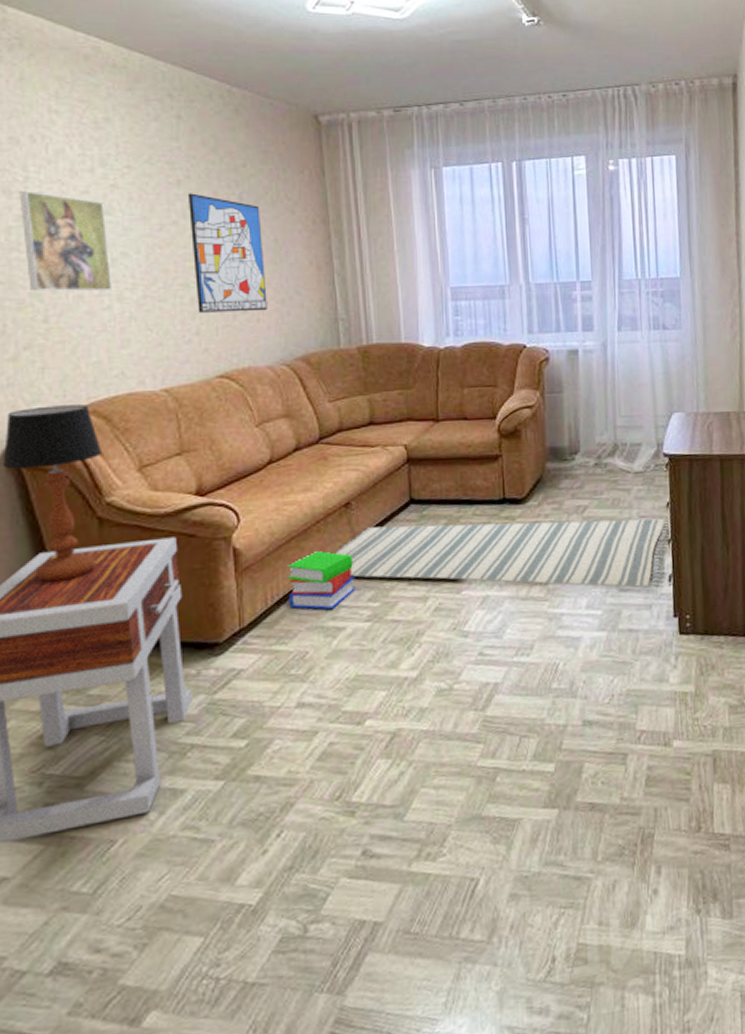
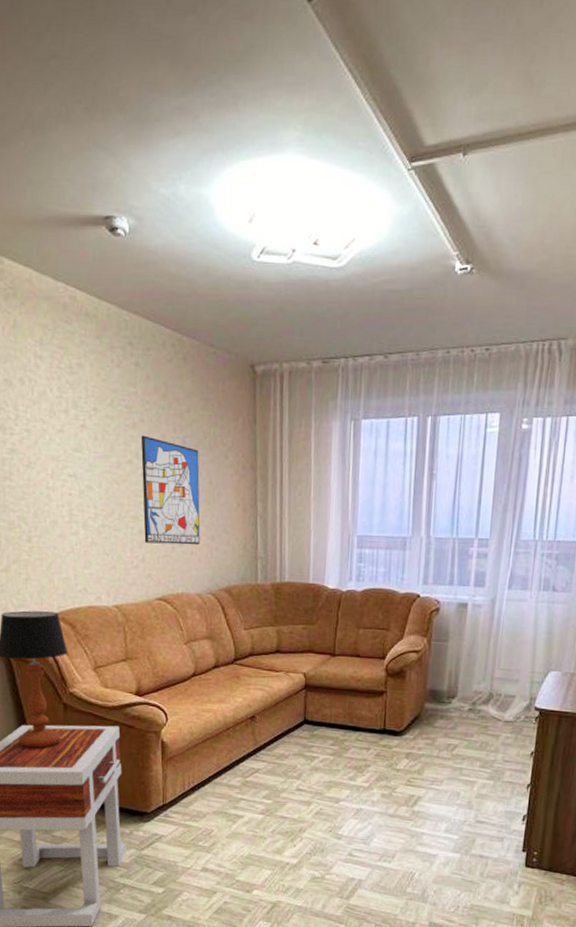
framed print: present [19,190,112,292] -> none [11,427,79,519]
rug: present [287,517,672,588] -> none [202,739,533,825]
book: present [287,551,355,610] -> none [201,752,254,801]

